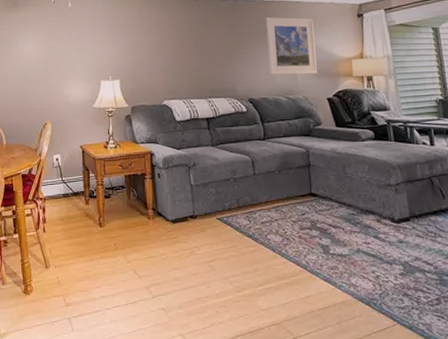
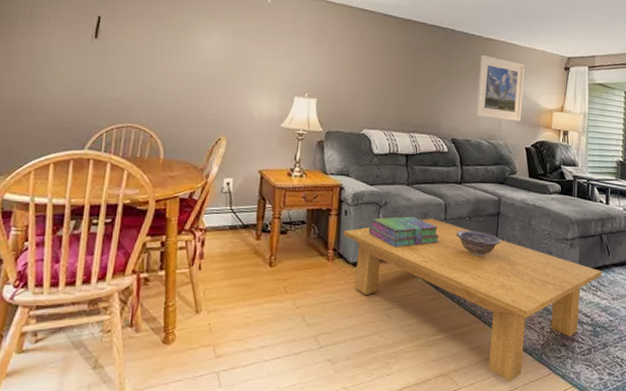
coffee table: none [159,175,440,333] -> present [343,218,602,383]
stack of books: none [181,174,252,204] -> present [368,216,440,247]
decorative bowl: none [267,183,316,208] -> present [456,230,501,257]

